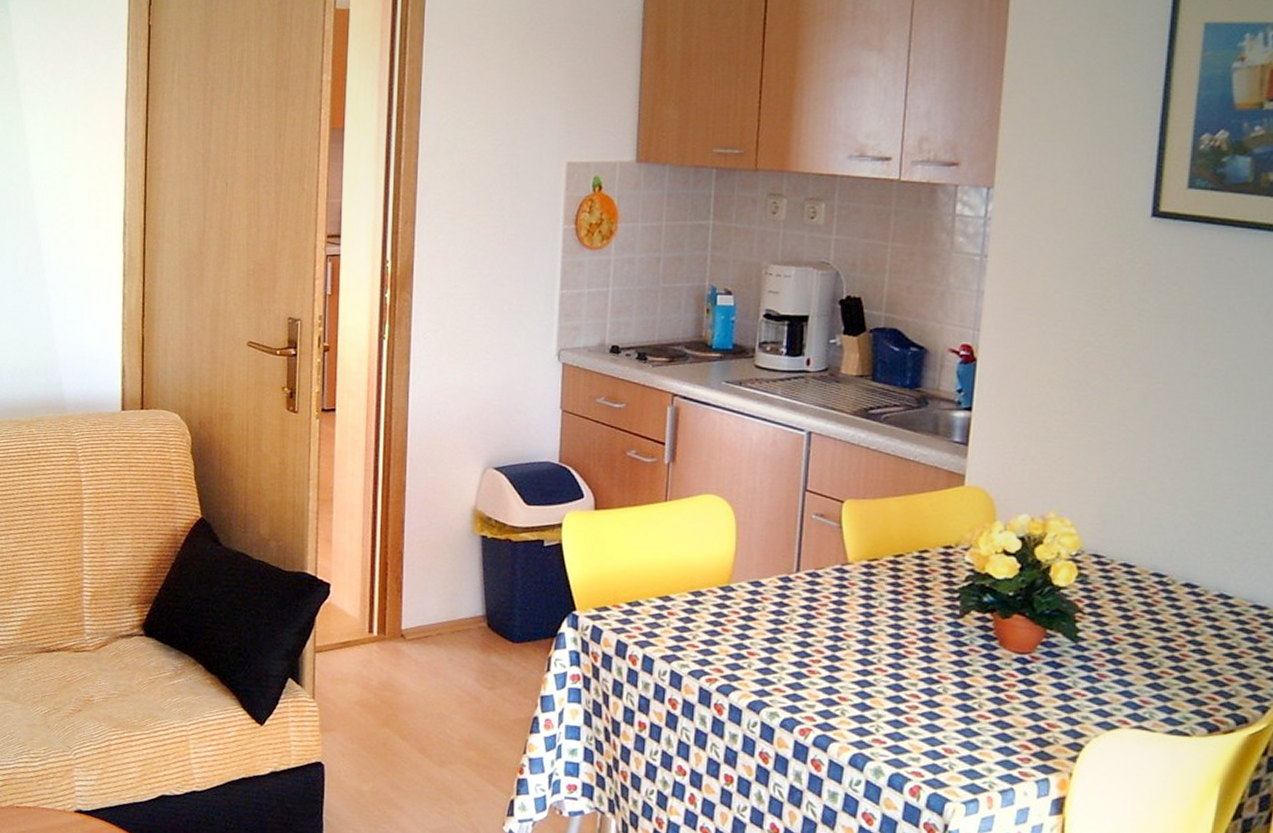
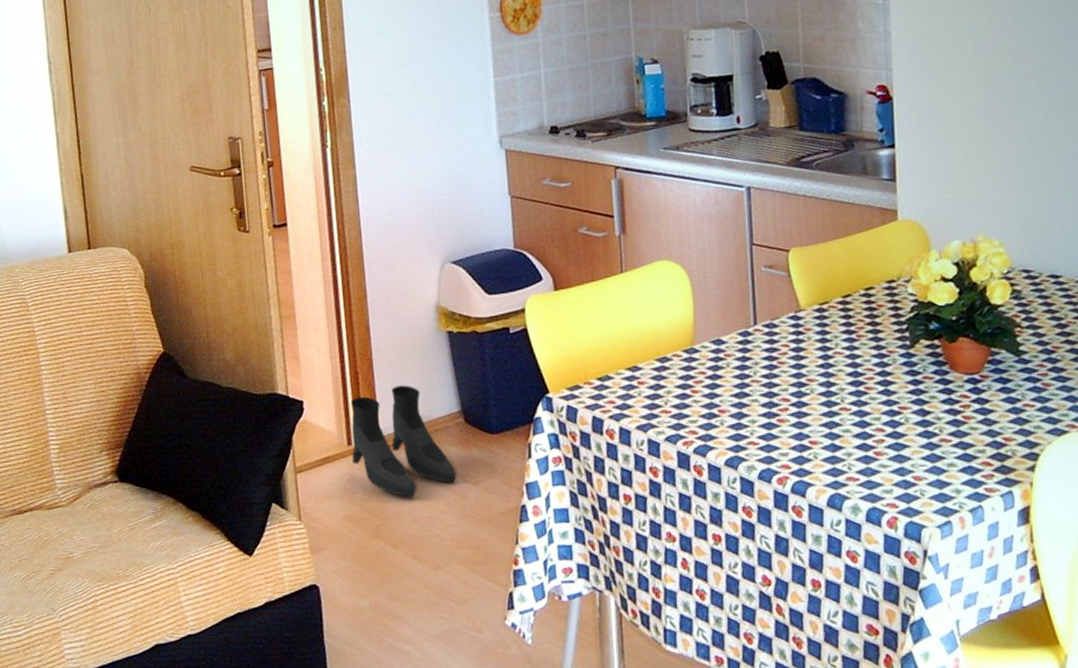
boots: none [371,582,473,692] -> present [351,385,457,497]

